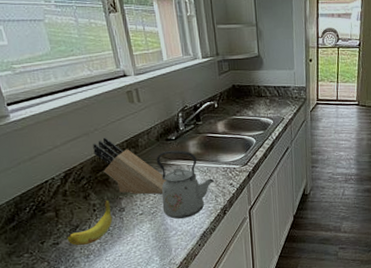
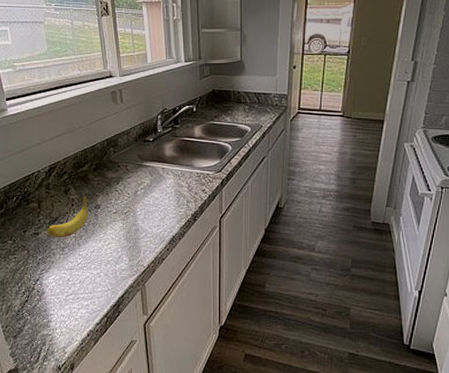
knife block: present [93,137,166,194] -> none [77,135,141,194]
kettle: present [156,150,215,219] -> none [133,152,188,221]

